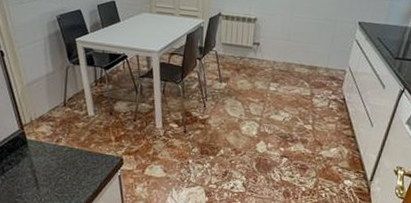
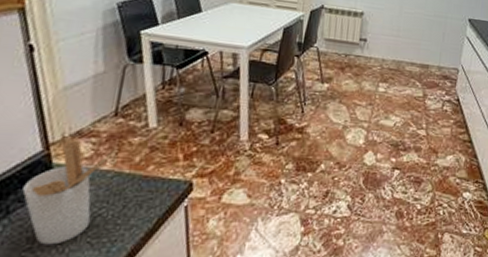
utensil holder: none [10,123,69,196] -> present [22,140,118,245]

